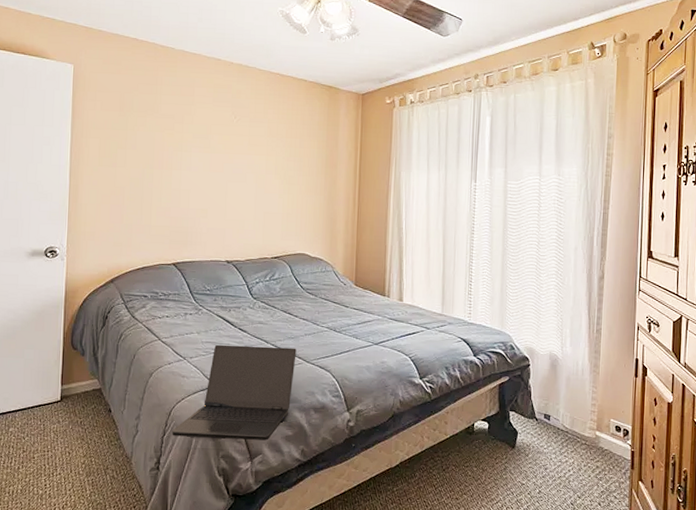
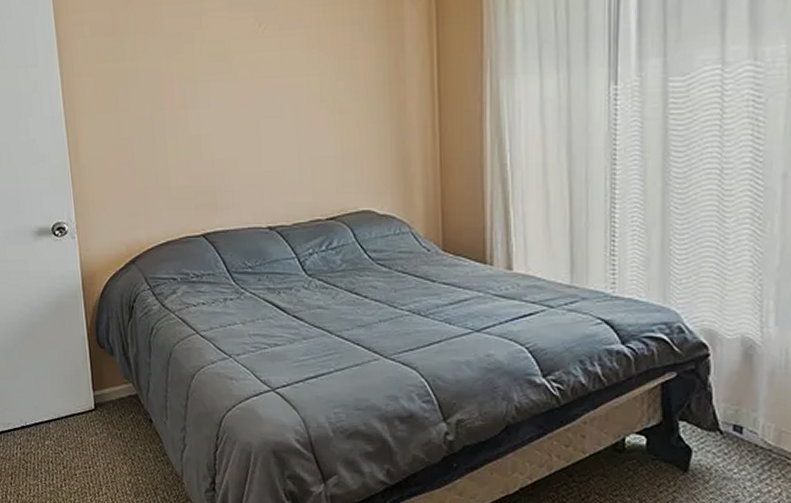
laptop: present [172,344,297,441] -> none [225,337,370,458]

